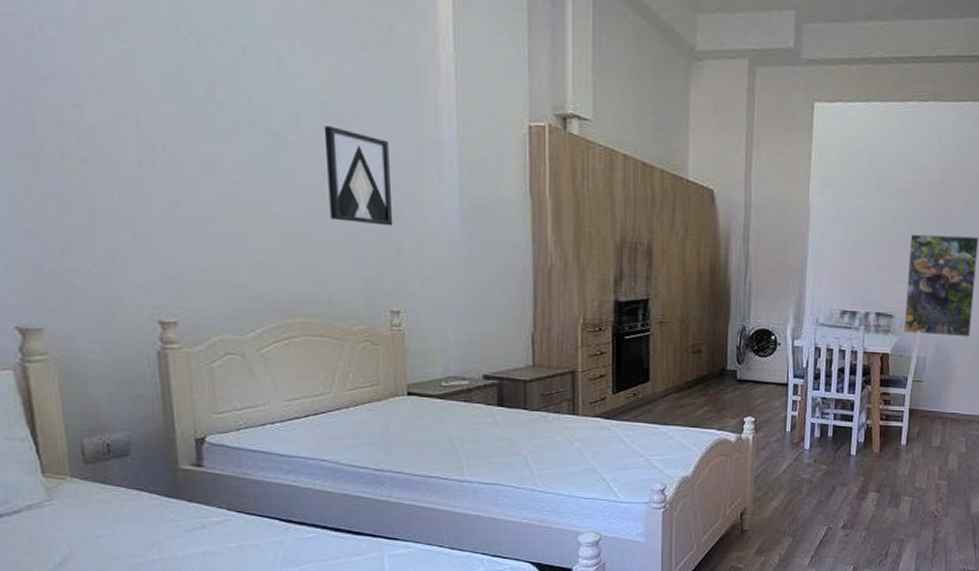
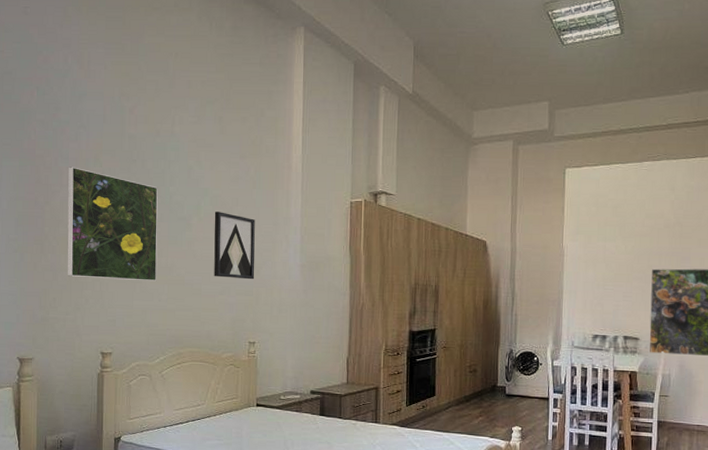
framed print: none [66,38,240,223] -> present [67,167,158,282]

